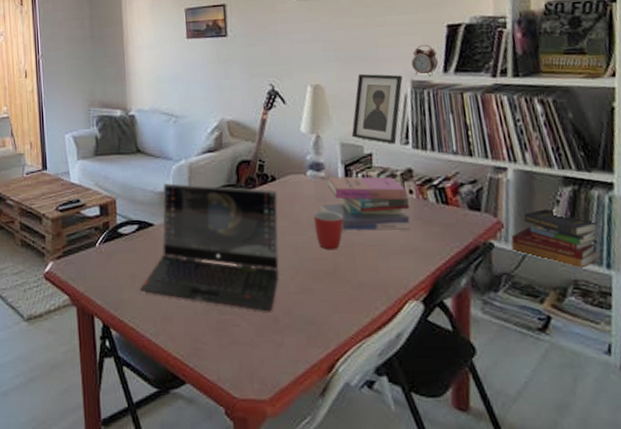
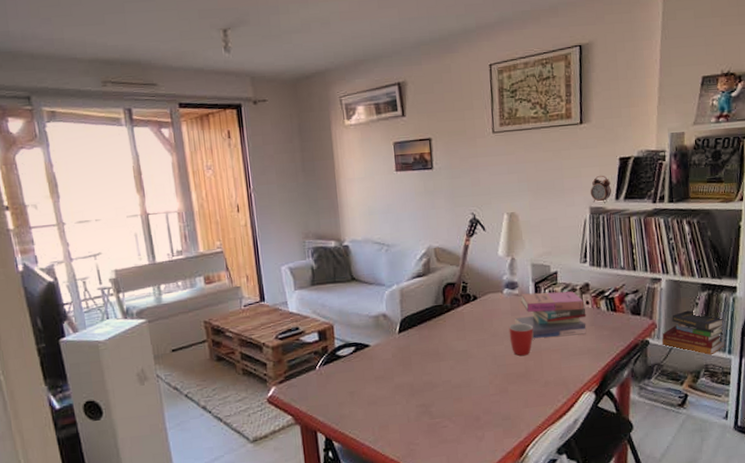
laptop computer: present [140,183,280,312] -> none [359,307,481,413]
picture frame: present [351,73,403,144] -> none [540,202,583,263]

